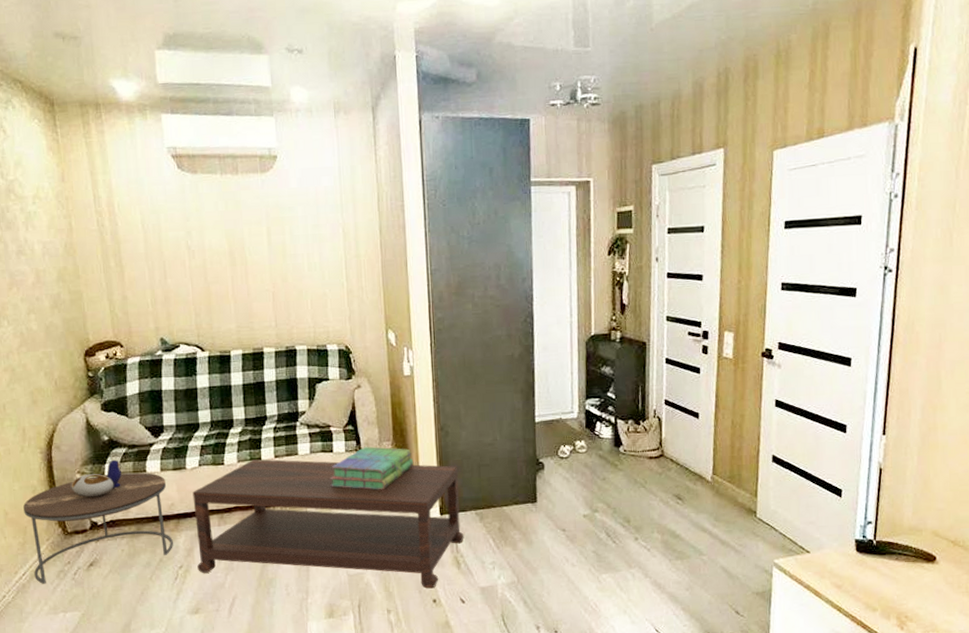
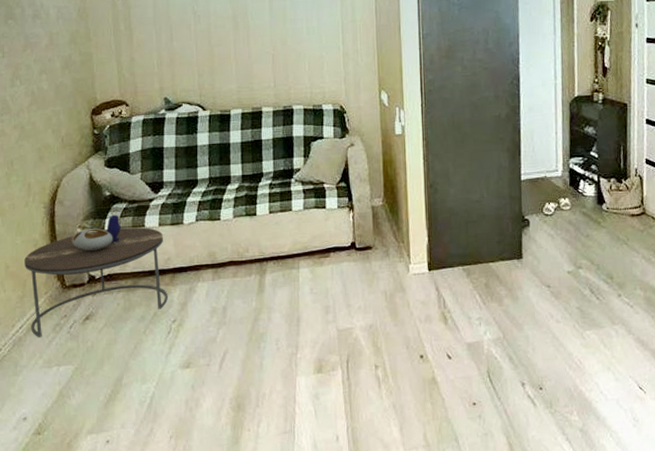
coffee table: present [192,459,464,589] -> none [189,215,452,344]
stack of books: present [330,447,414,490] -> none [323,203,404,246]

